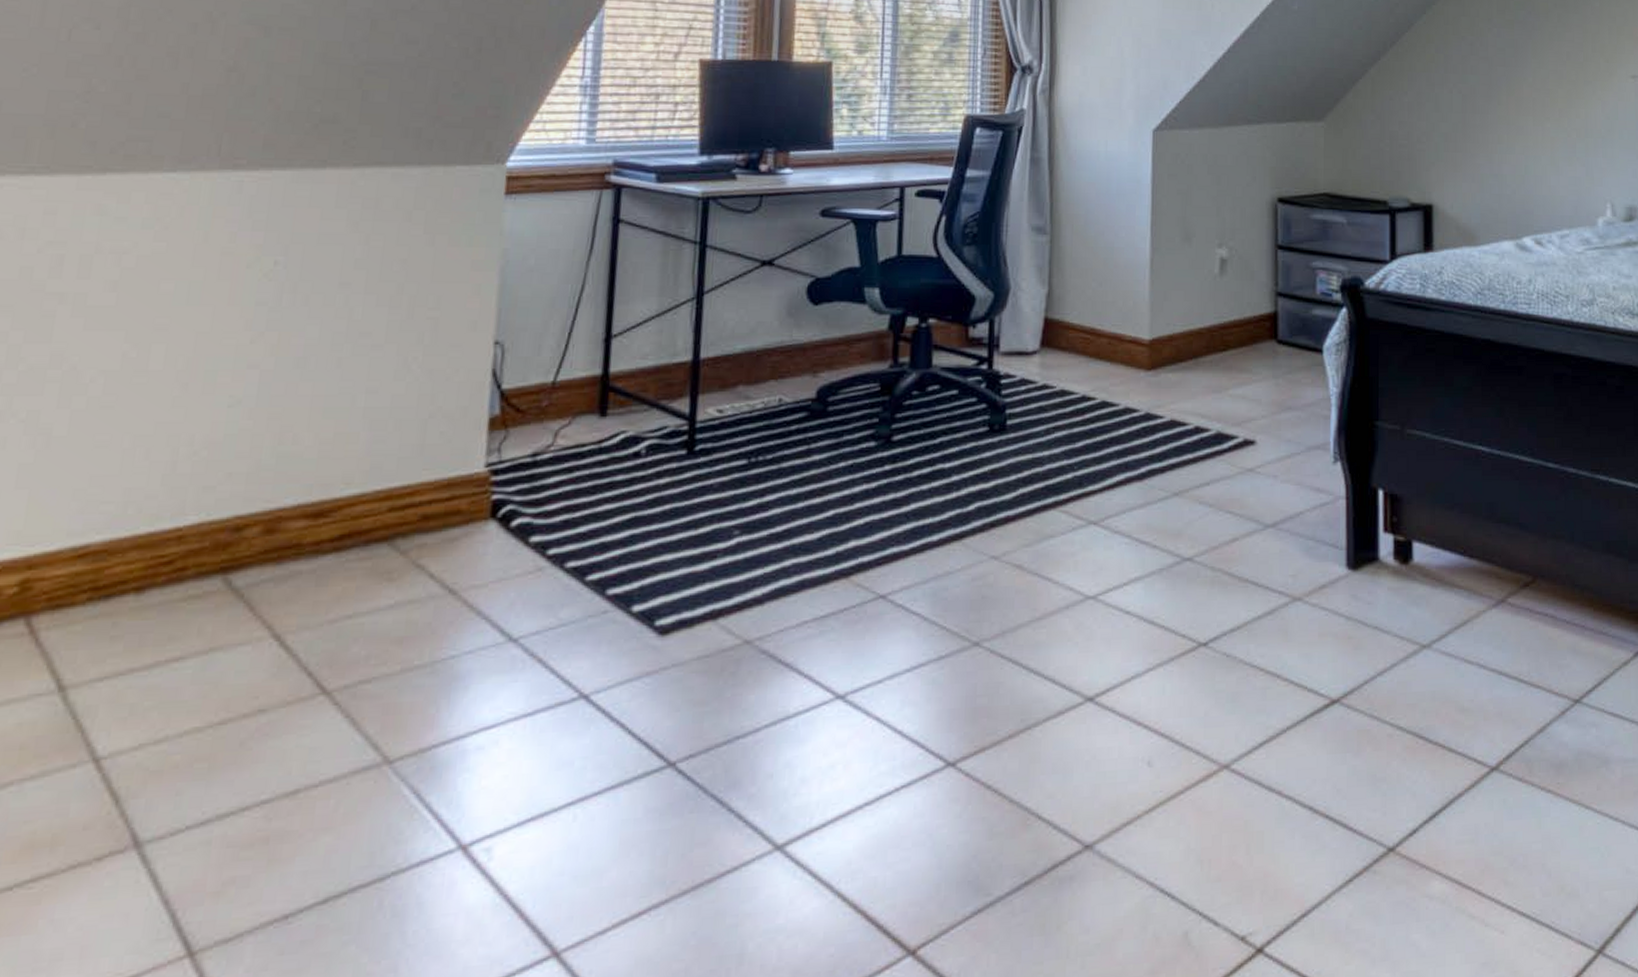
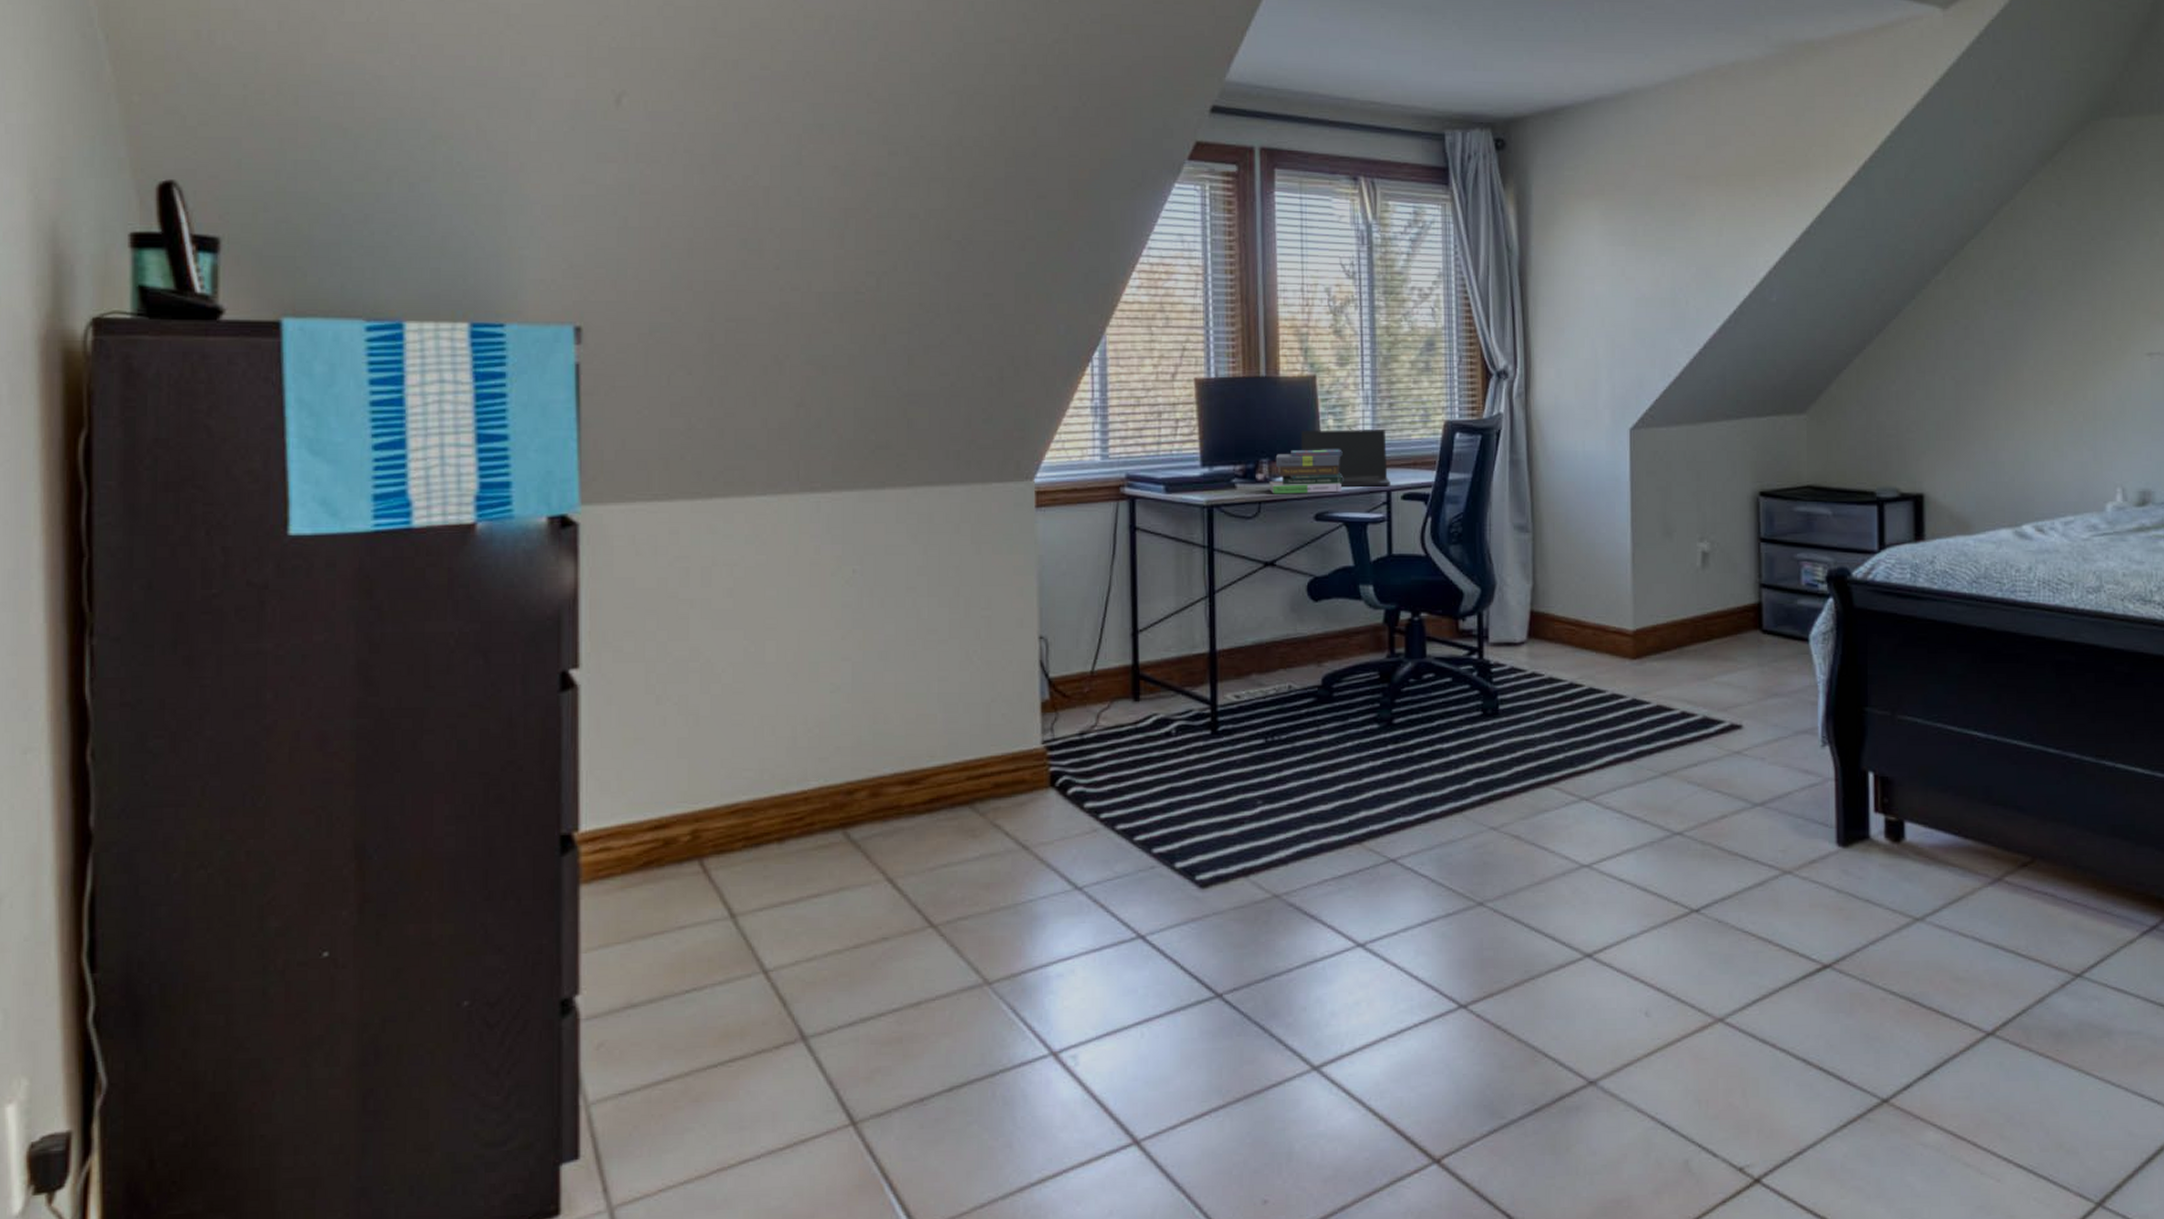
books: none [772,140,854,188] -> present [1269,449,1343,494]
laptop: none [811,120,905,182] -> present [1301,429,1390,486]

